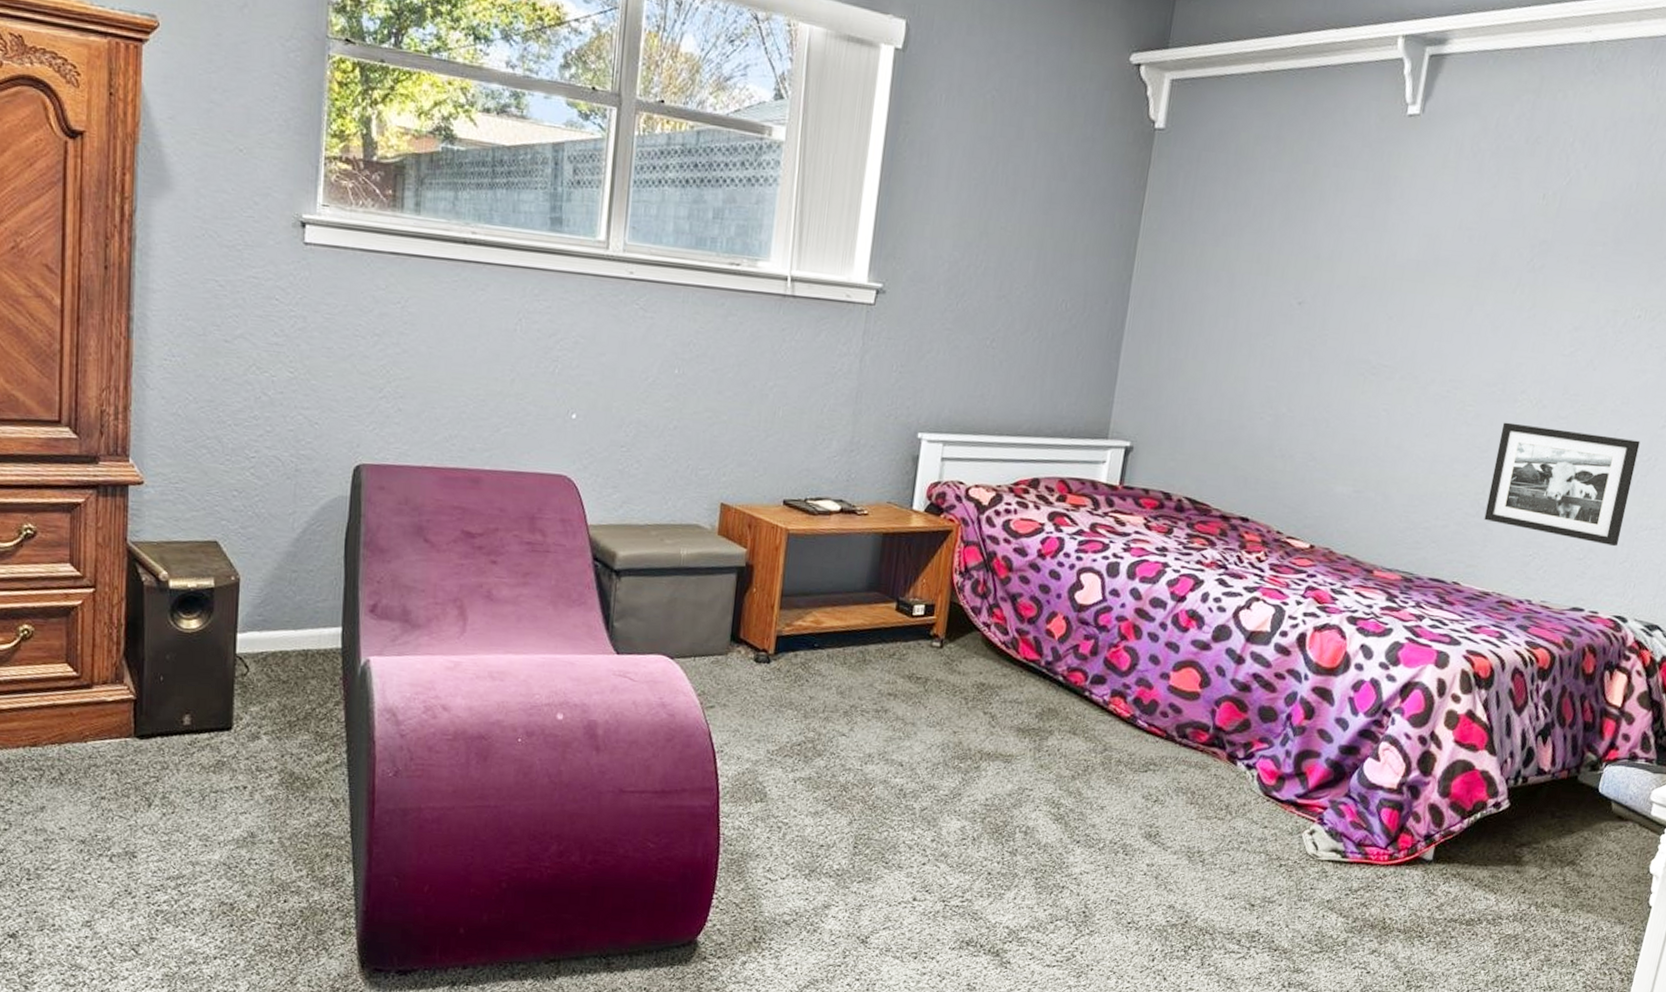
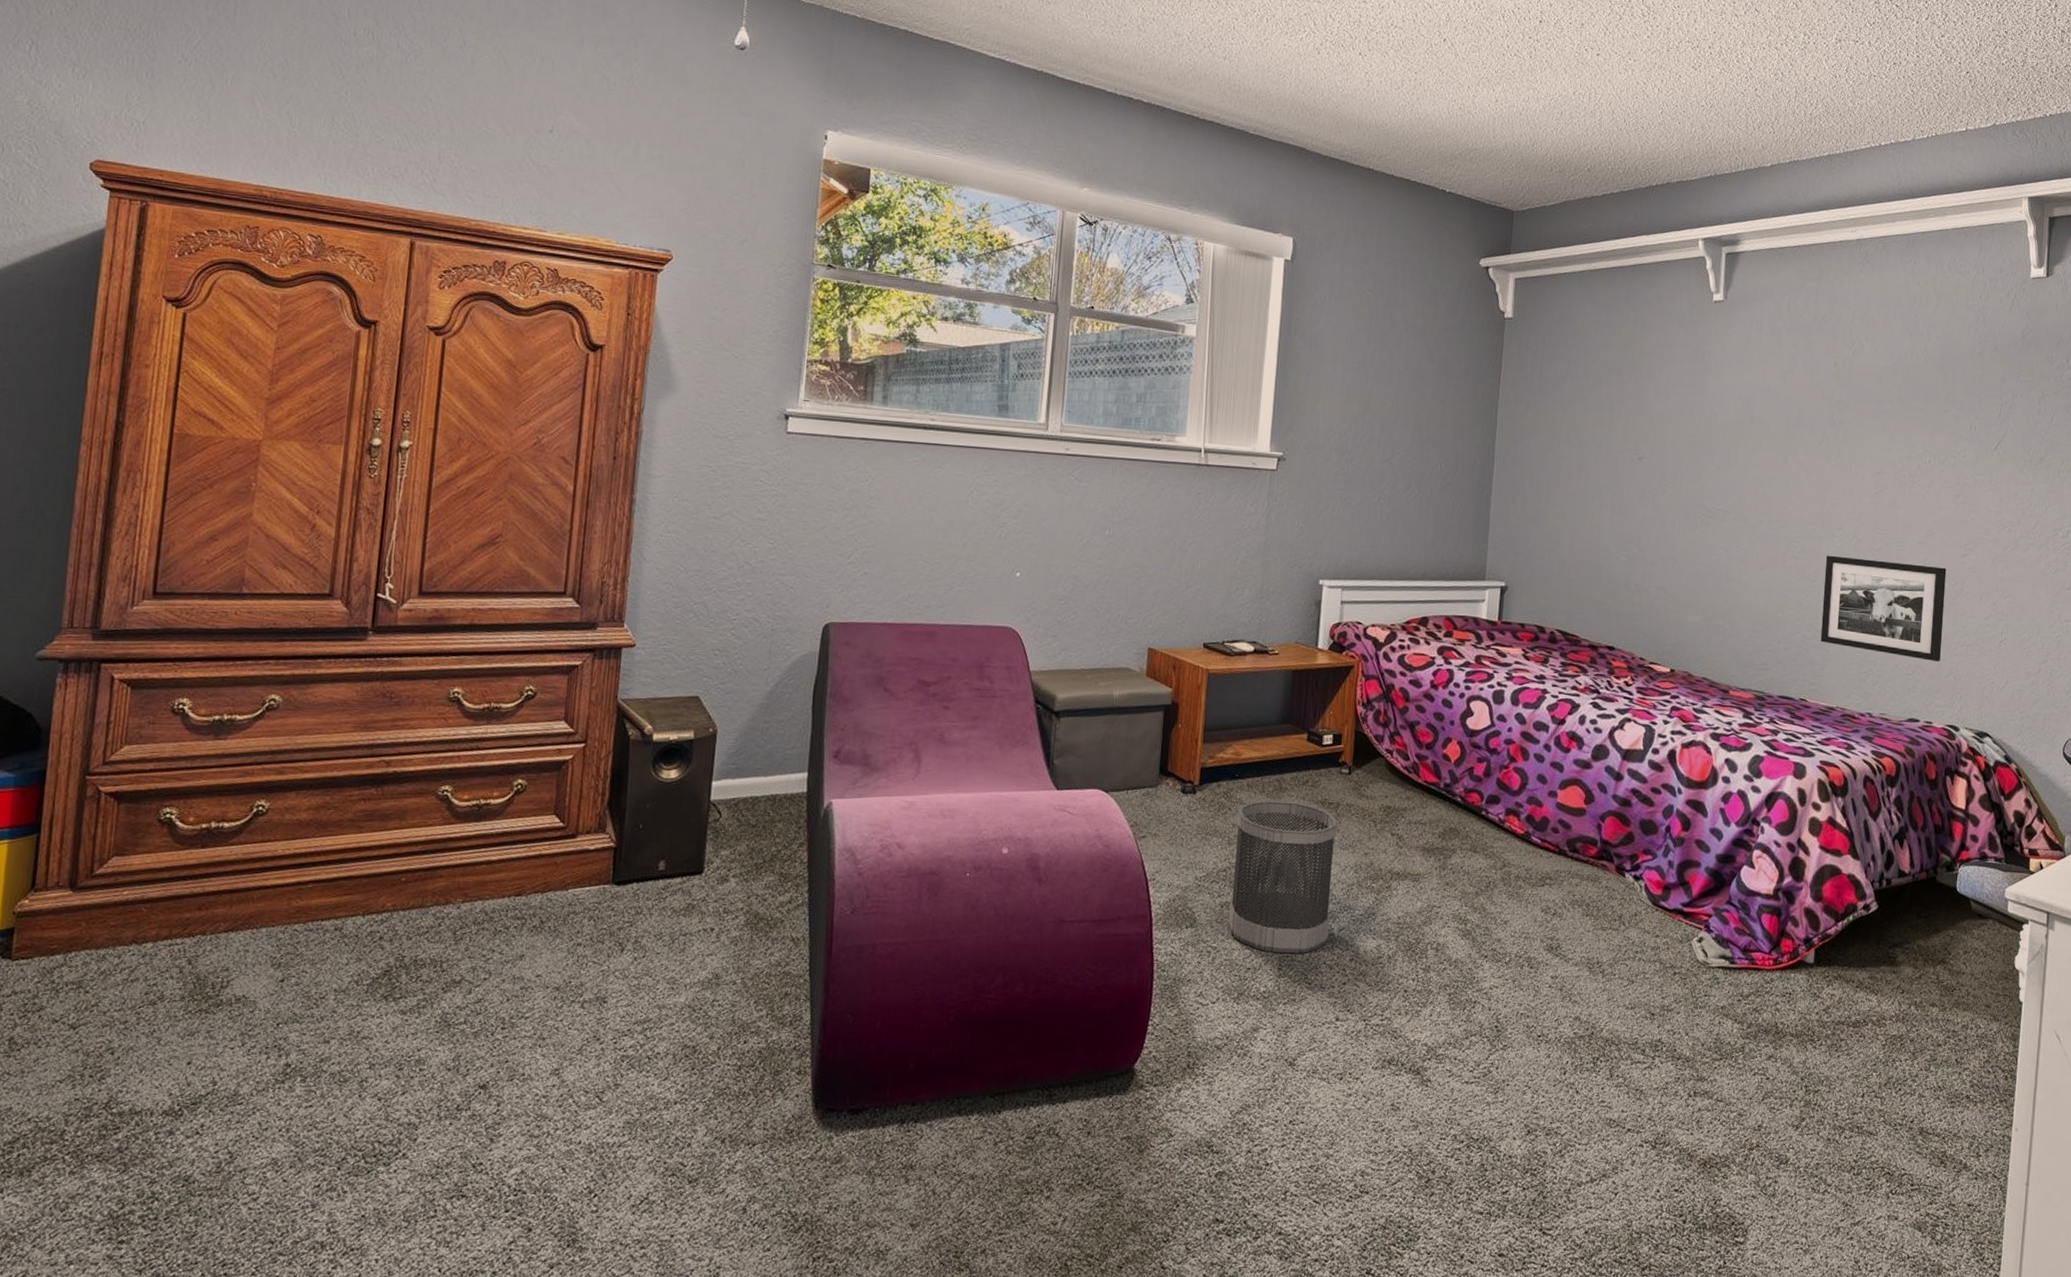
wastebasket: none [801,672,926,833] -> present [1228,800,1338,954]

